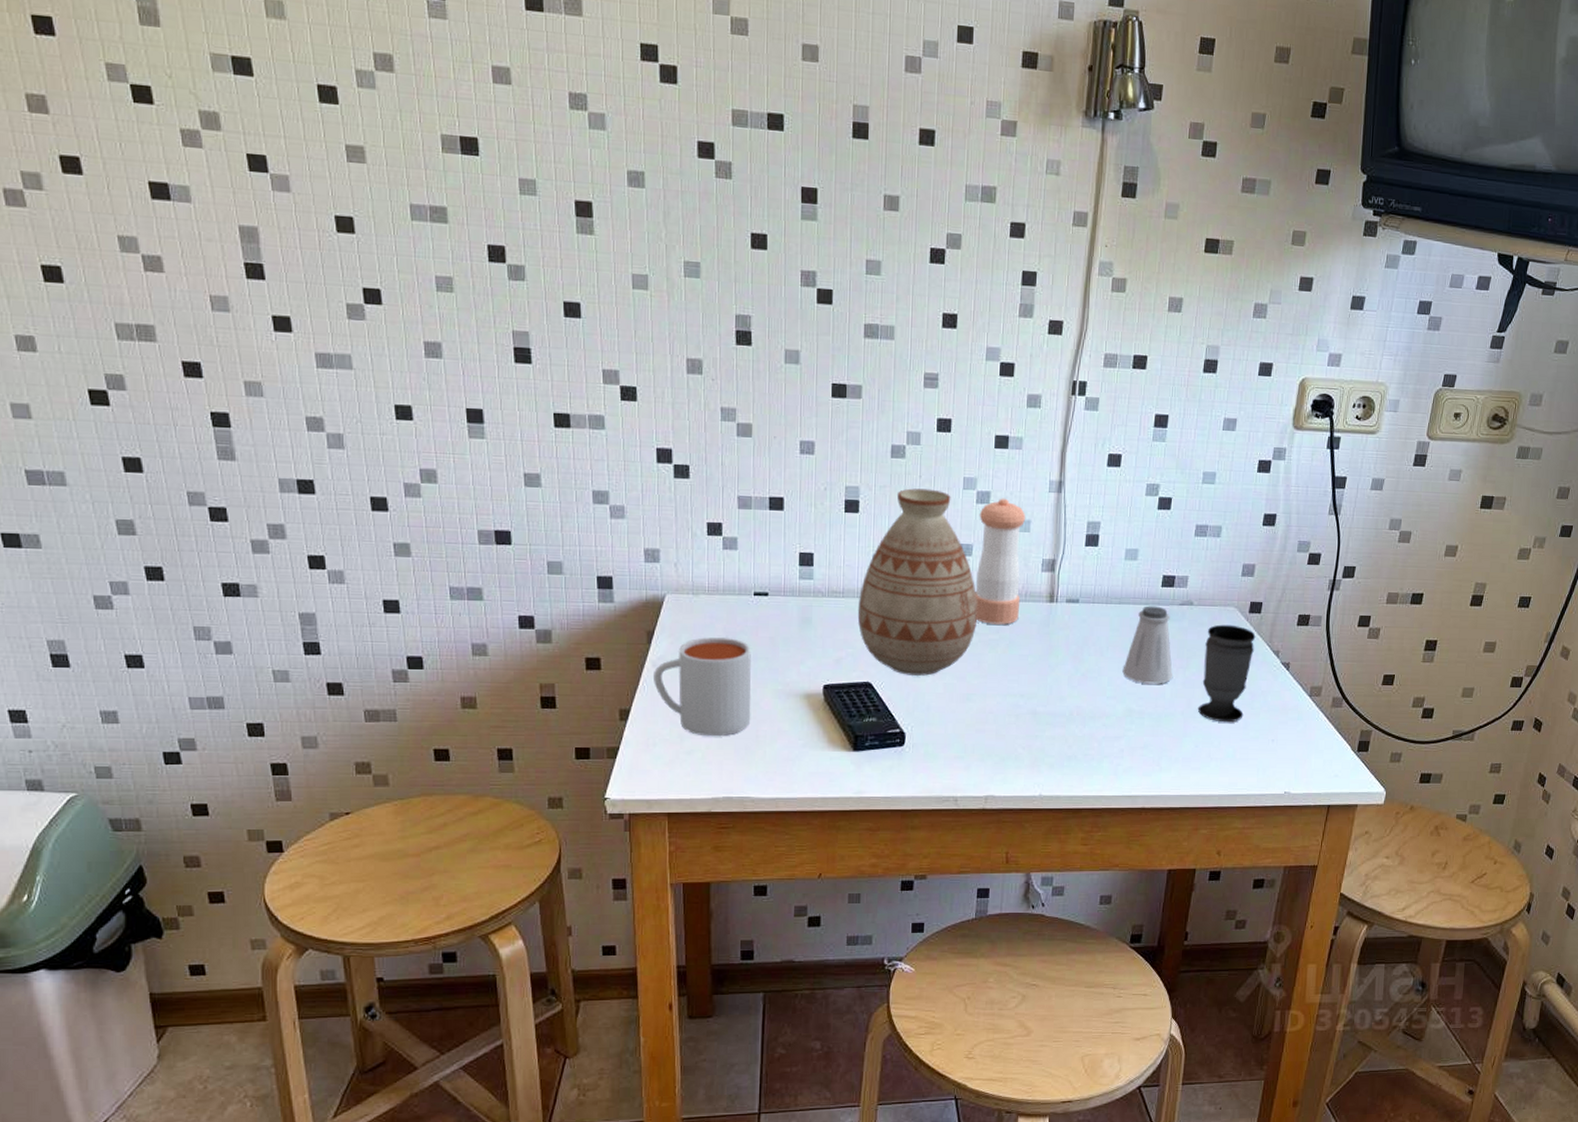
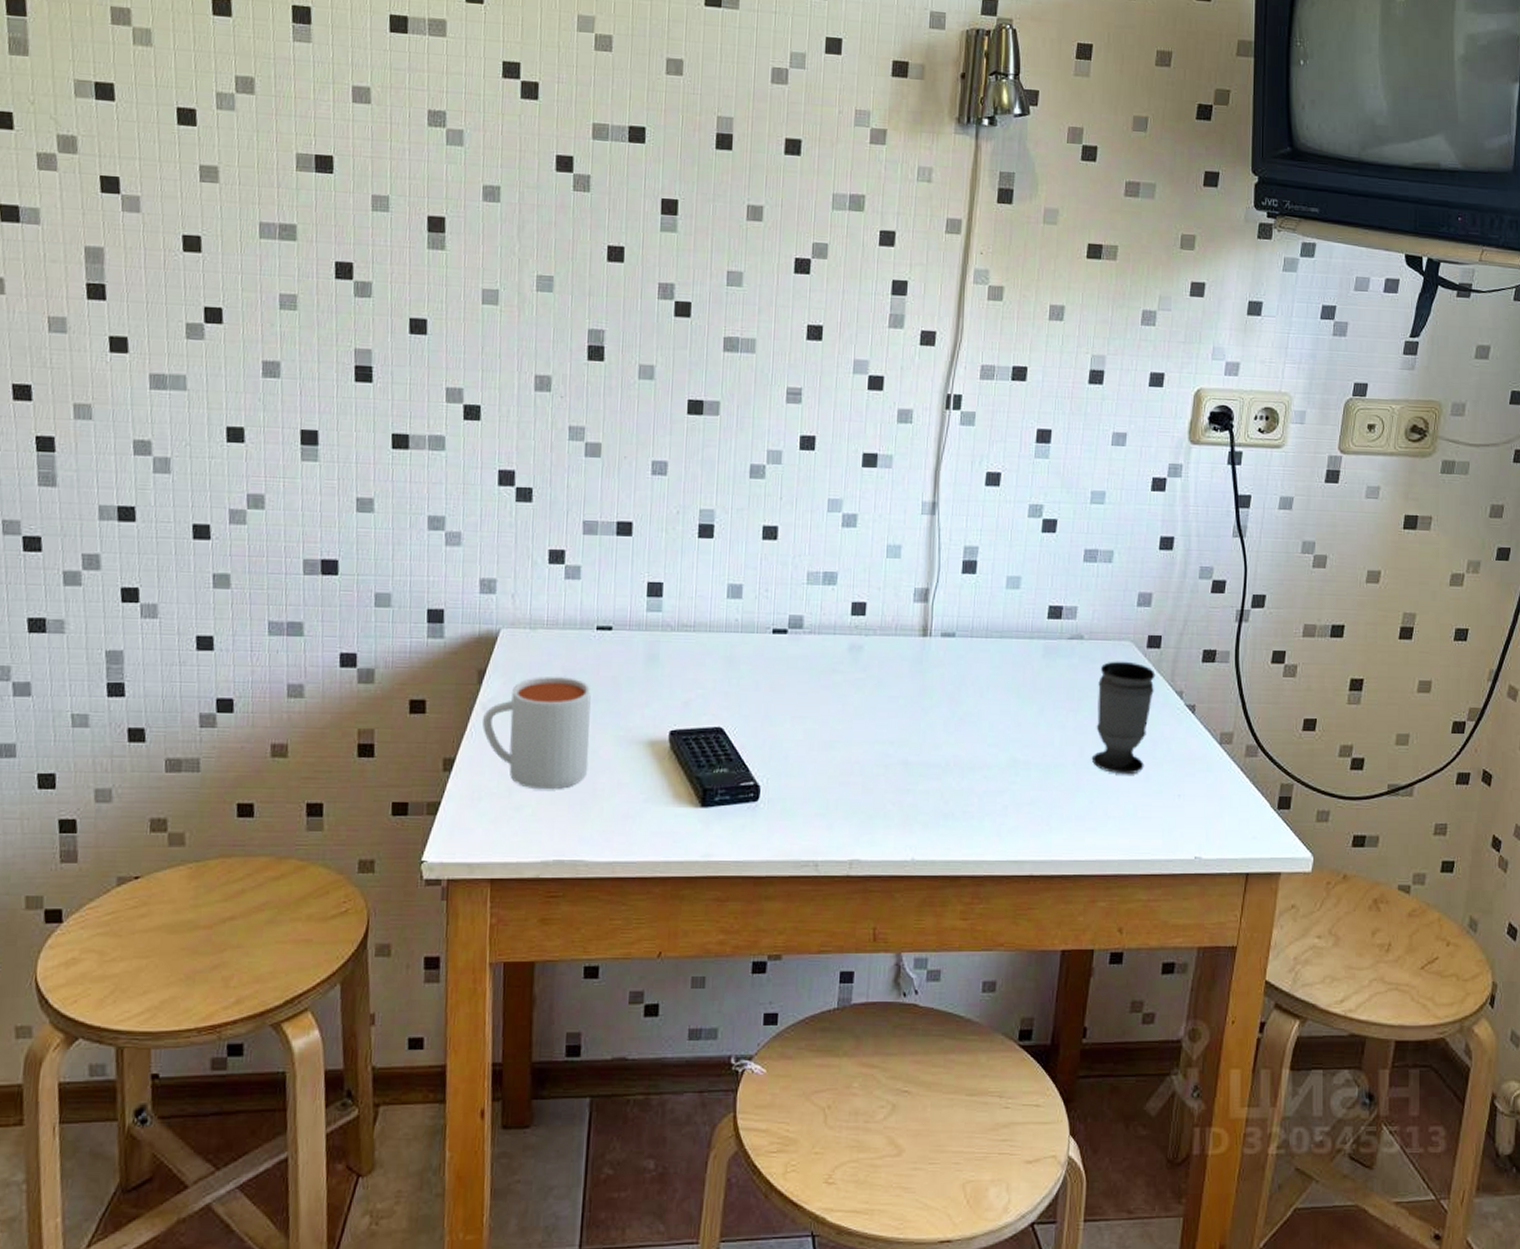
vase: present [857,488,977,676] -> none [709,511,842,720]
pepper shaker: present [975,498,1026,625] -> none [839,521,897,662]
saltshaker: present [1122,606,1173,684] -> none [1005,640,1062,730]

